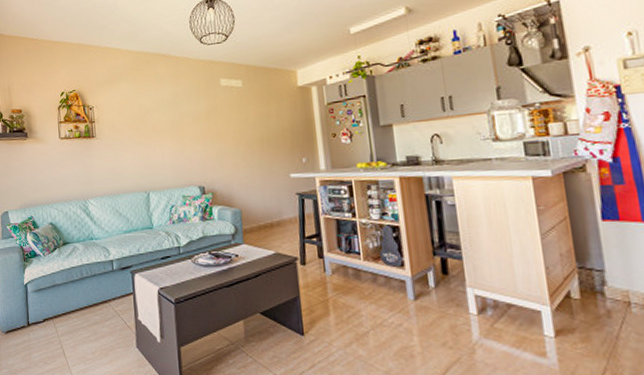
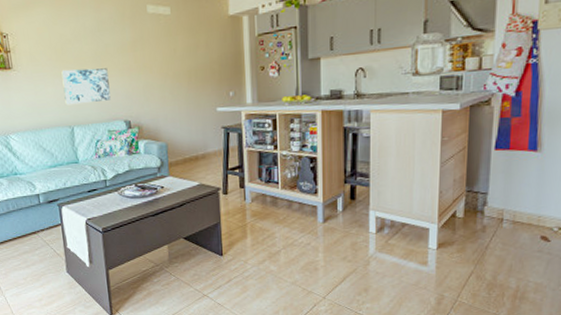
wall art: none [140,136,186,171] -> present [61,68,111,105]

